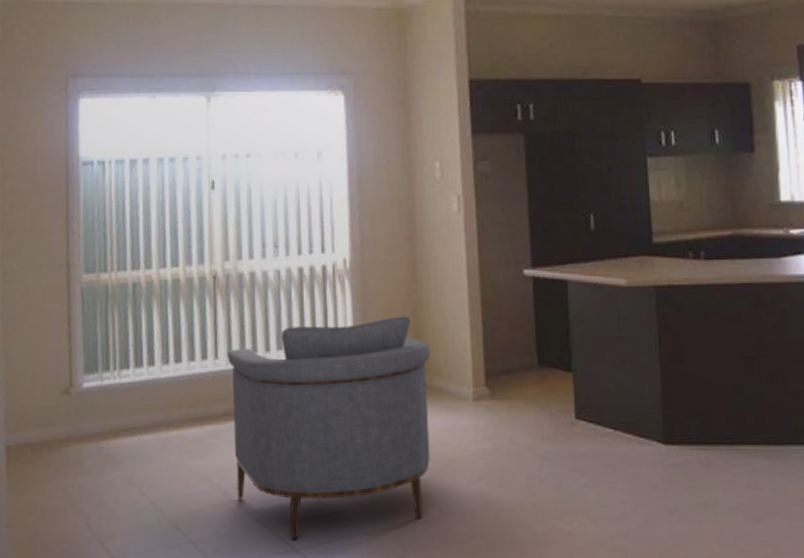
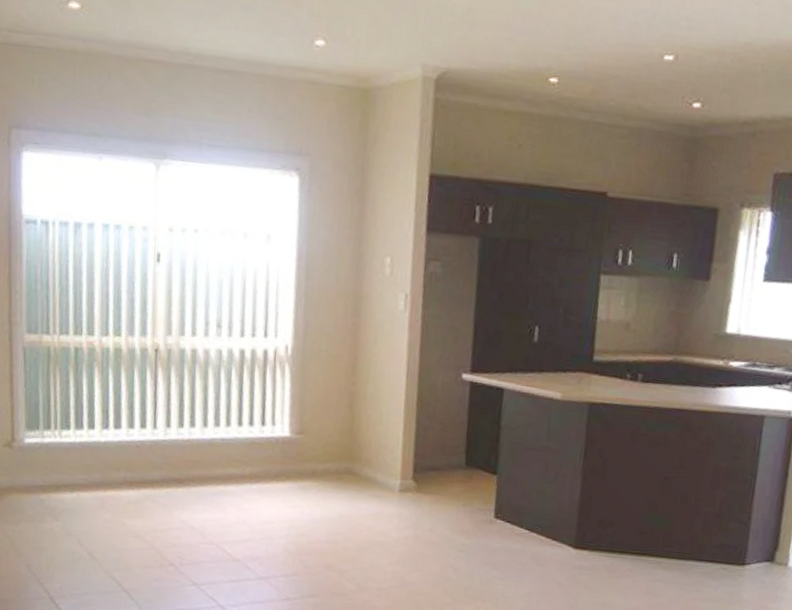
armchair: present [227,316,431,541] -> none [165,405,364,599]

